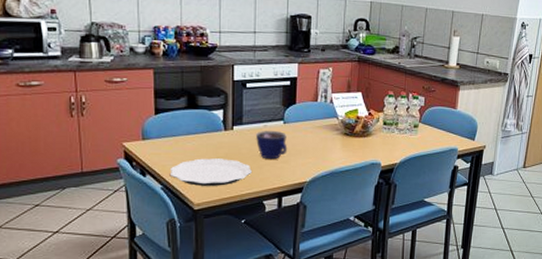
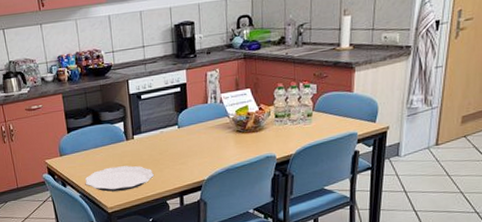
cup: present [256,130,288,159] -> none [154,135,184,163]

